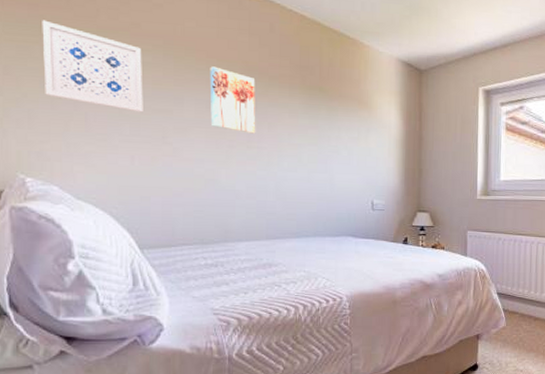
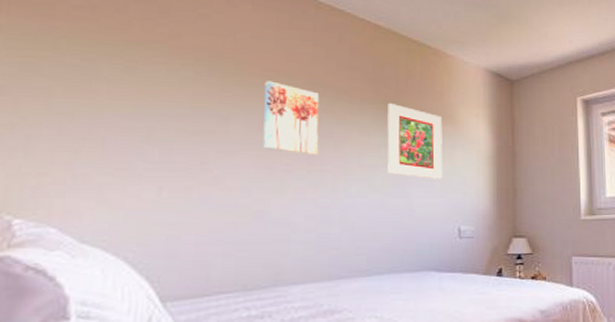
wall art: present [42,20,143,113] -> none [51,32,181,135]
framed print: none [312,88,360,158] -> present [387,102,443,179]

